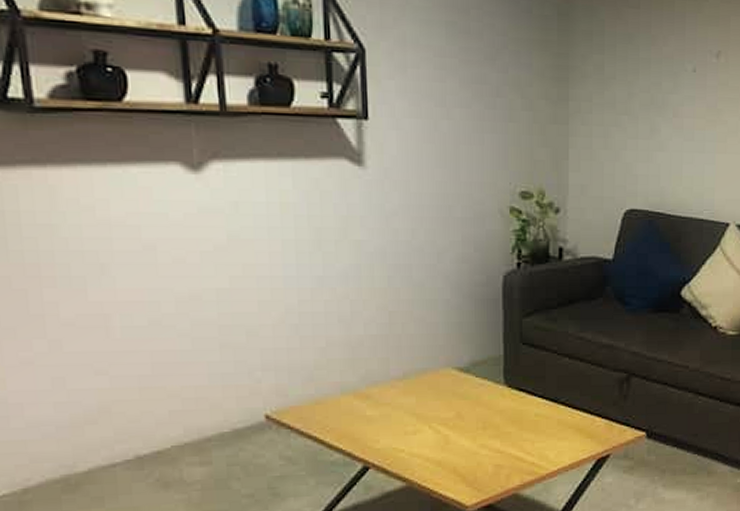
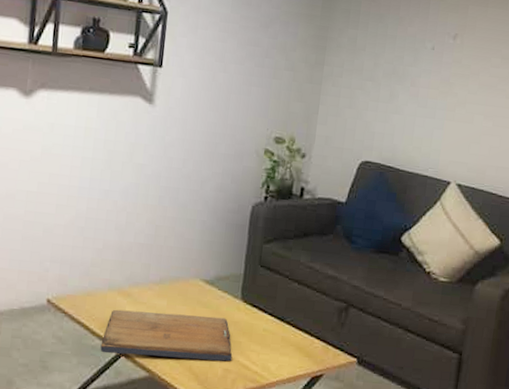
religious icon: none [341,408,503,468] -> present [100,309,233,362]

